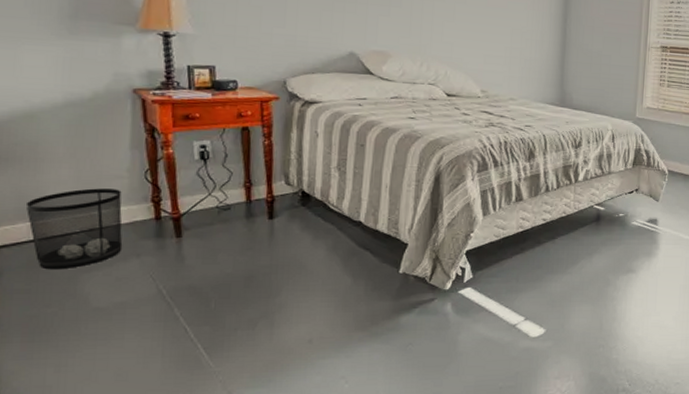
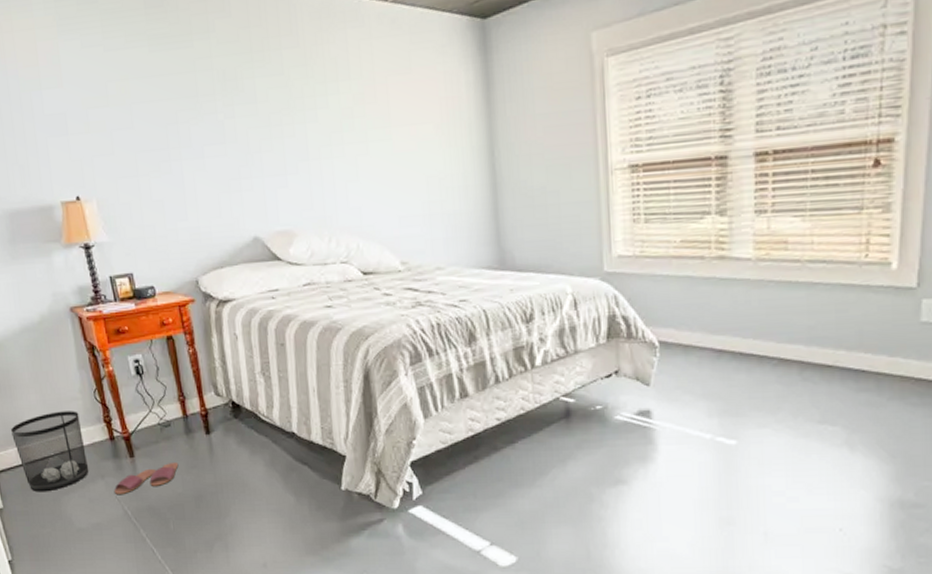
slippers: none [149,244,233,273] -> present [114,463,179,494]

